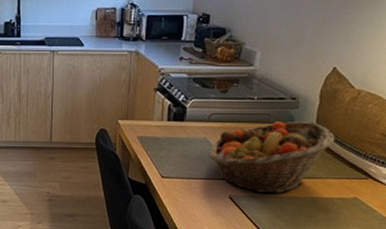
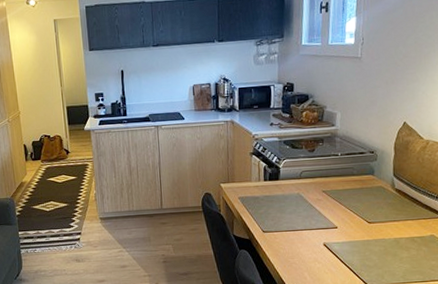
fruit basket: present [209,121,335,193] -> none [303,171,411,239]

